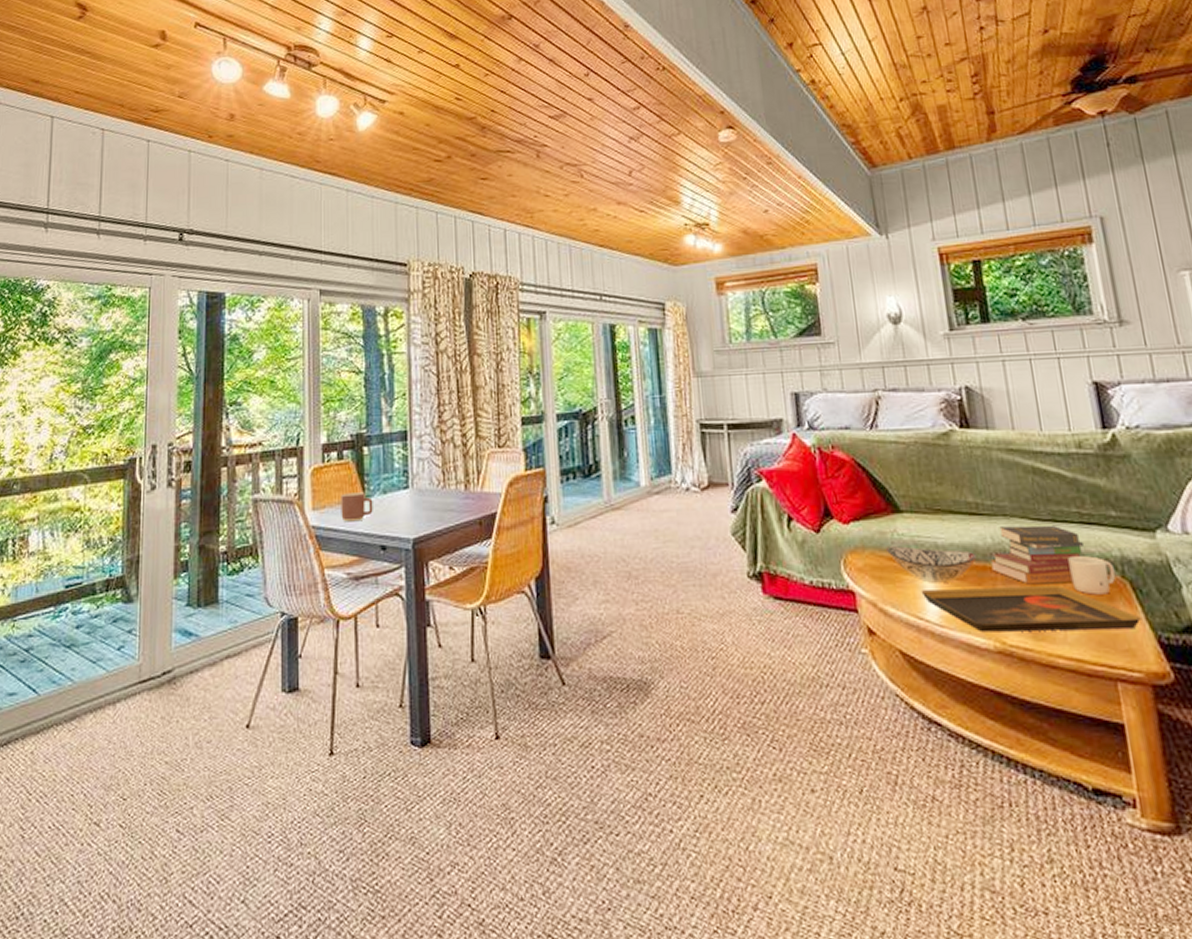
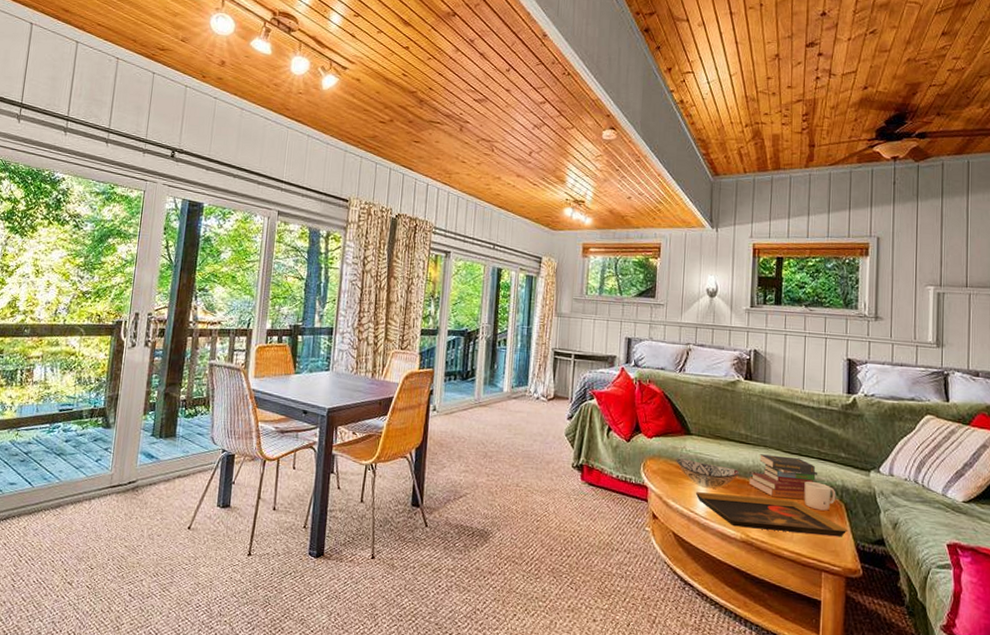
mug: present [341,492,373,522] -> none [275,368,301,390]

